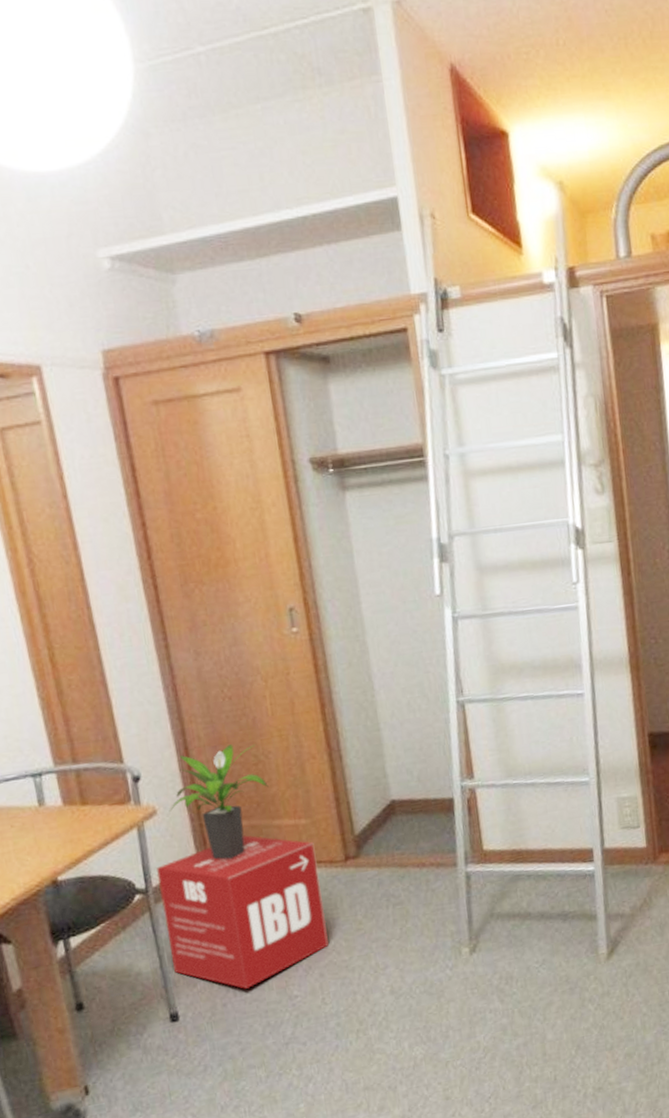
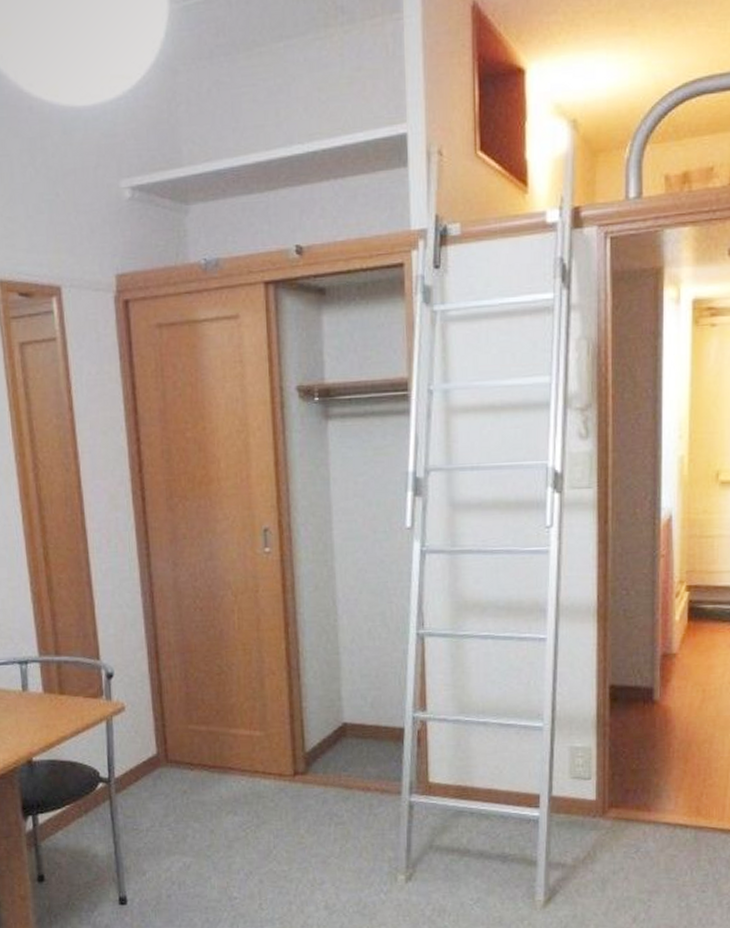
product box: present [156,835,329,989] -> none [119,740,271,884]
potted plant: present [169,744,269,861] -> none [136,653,229,762]

